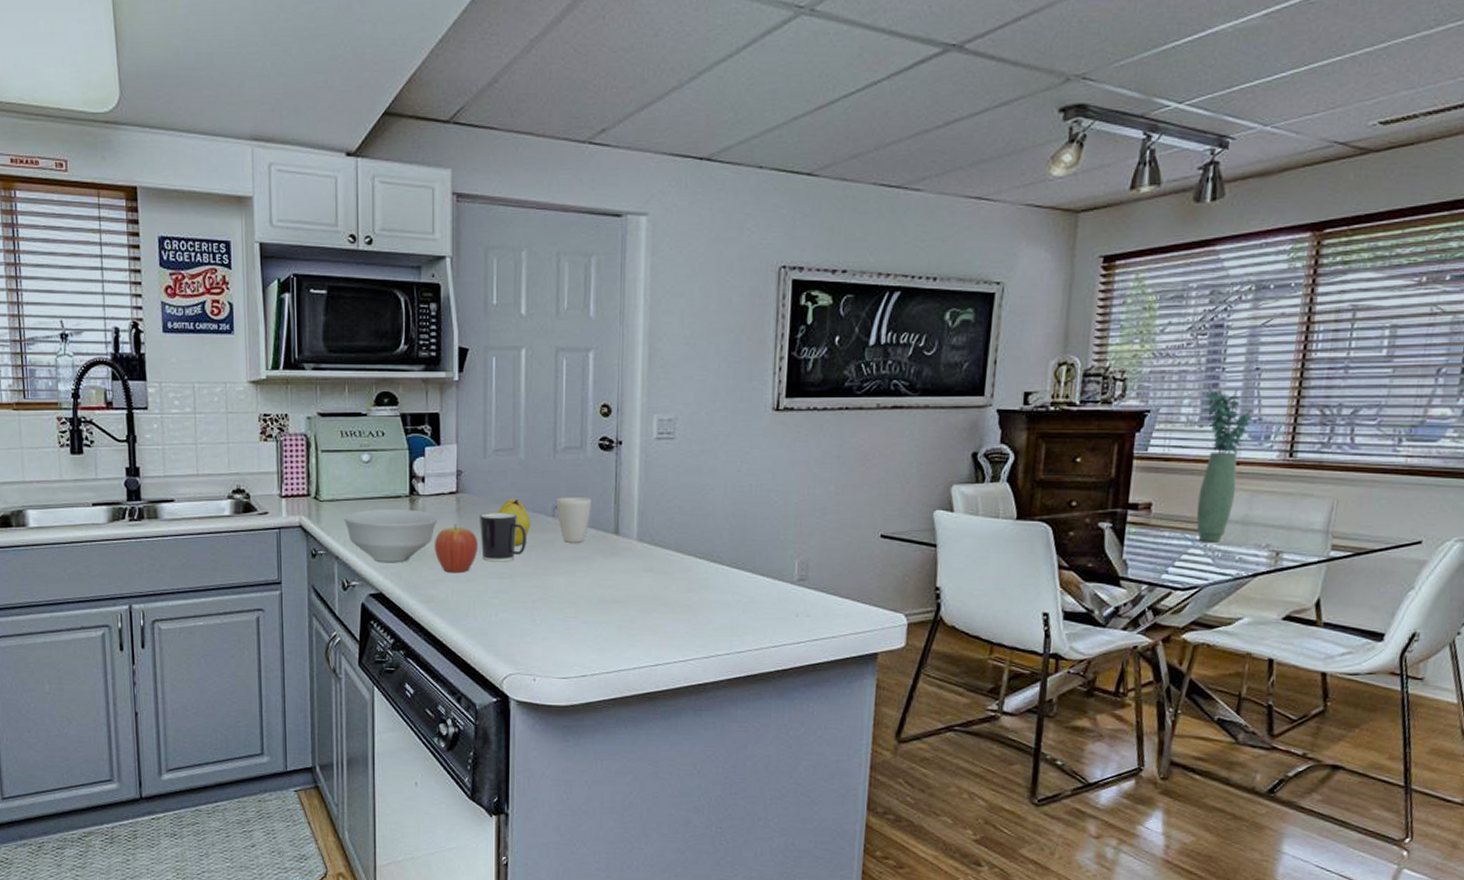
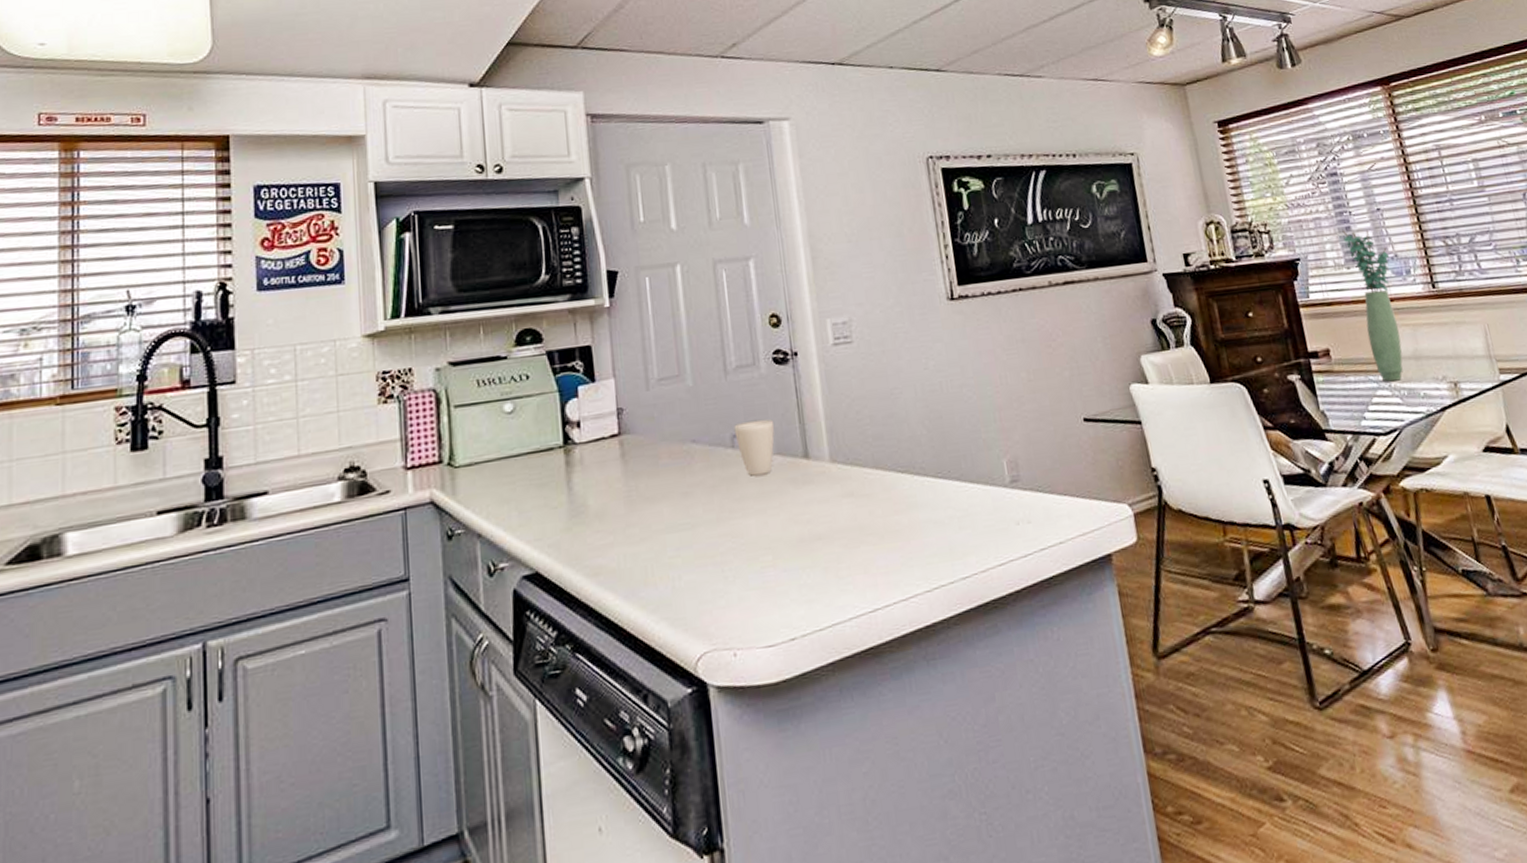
bowl: present [343,509,439,563] -> none [484,462,601,534]
fruit: present [435,523,478,574] -> none [598,472,651,534]
mug: present [479,513,527,562] -> none [647,450,707,513]
fruit: present [498,498,531,546] -> none [669,432,709,489]

